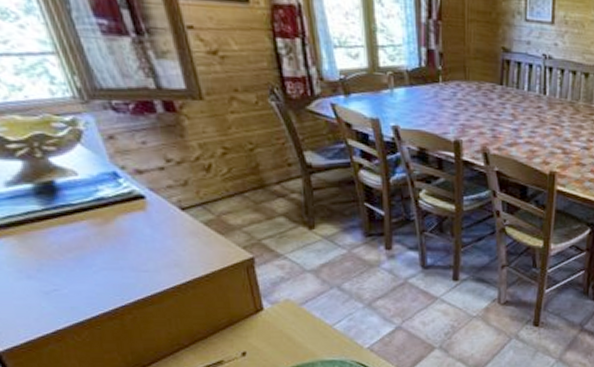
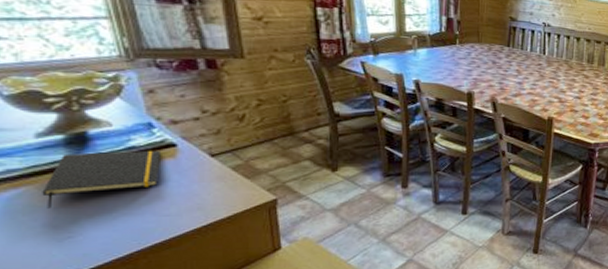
notepad: none [21,202,132,261] -> present [42,150,160,209]

